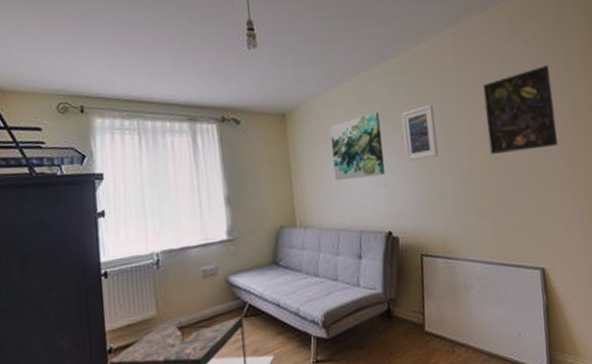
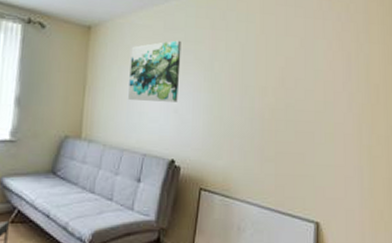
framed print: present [401,104,438,161] -> none [201,42,234,94]
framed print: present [482,66,558,154] -> none [282,25,349,103]

